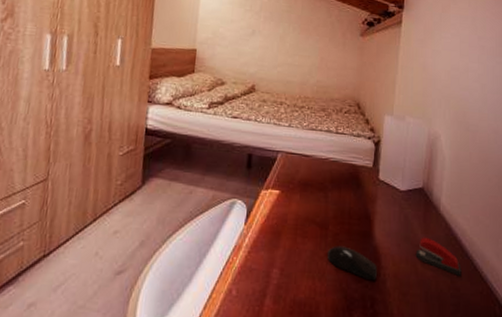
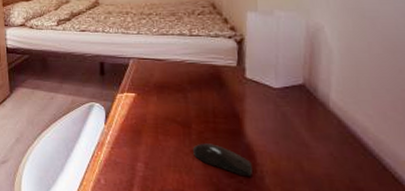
stapler: present [415,237,461,276] -> none [299,135,365,176]

